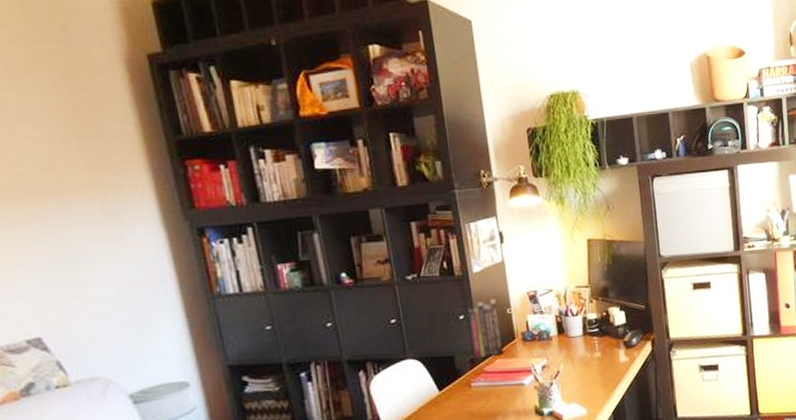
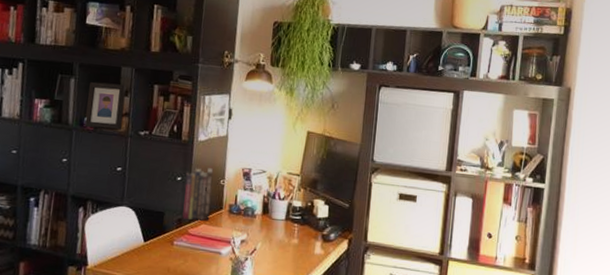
picture frame: none [337,229,385,285] -> present [85,81,126,130]

